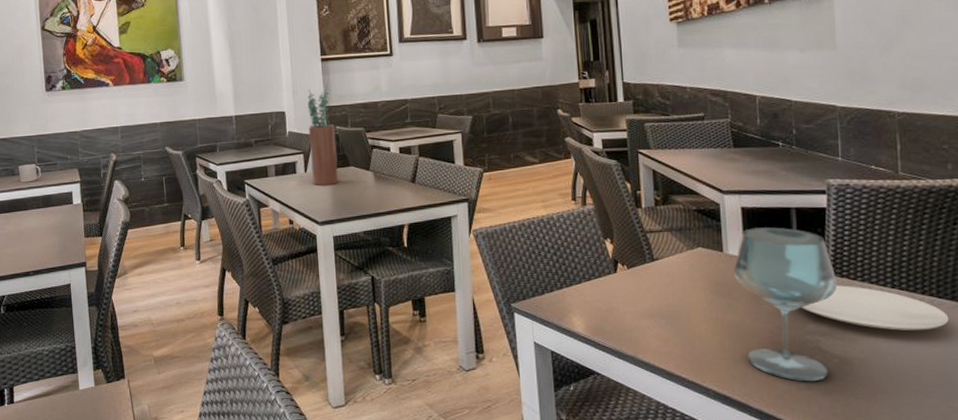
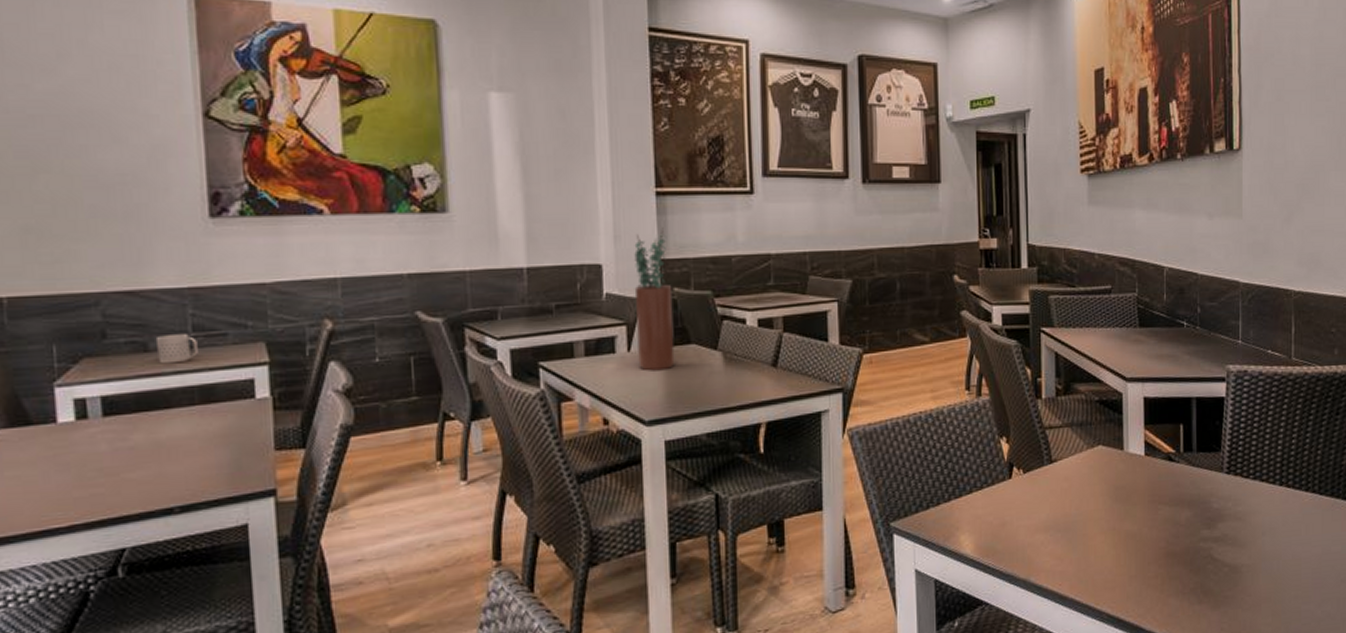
wine glass: present [733,227,838,382] -> none [1133,420,1231,596]
plate: present [801,285,949,331] -> none [1196,484,1328,532]

